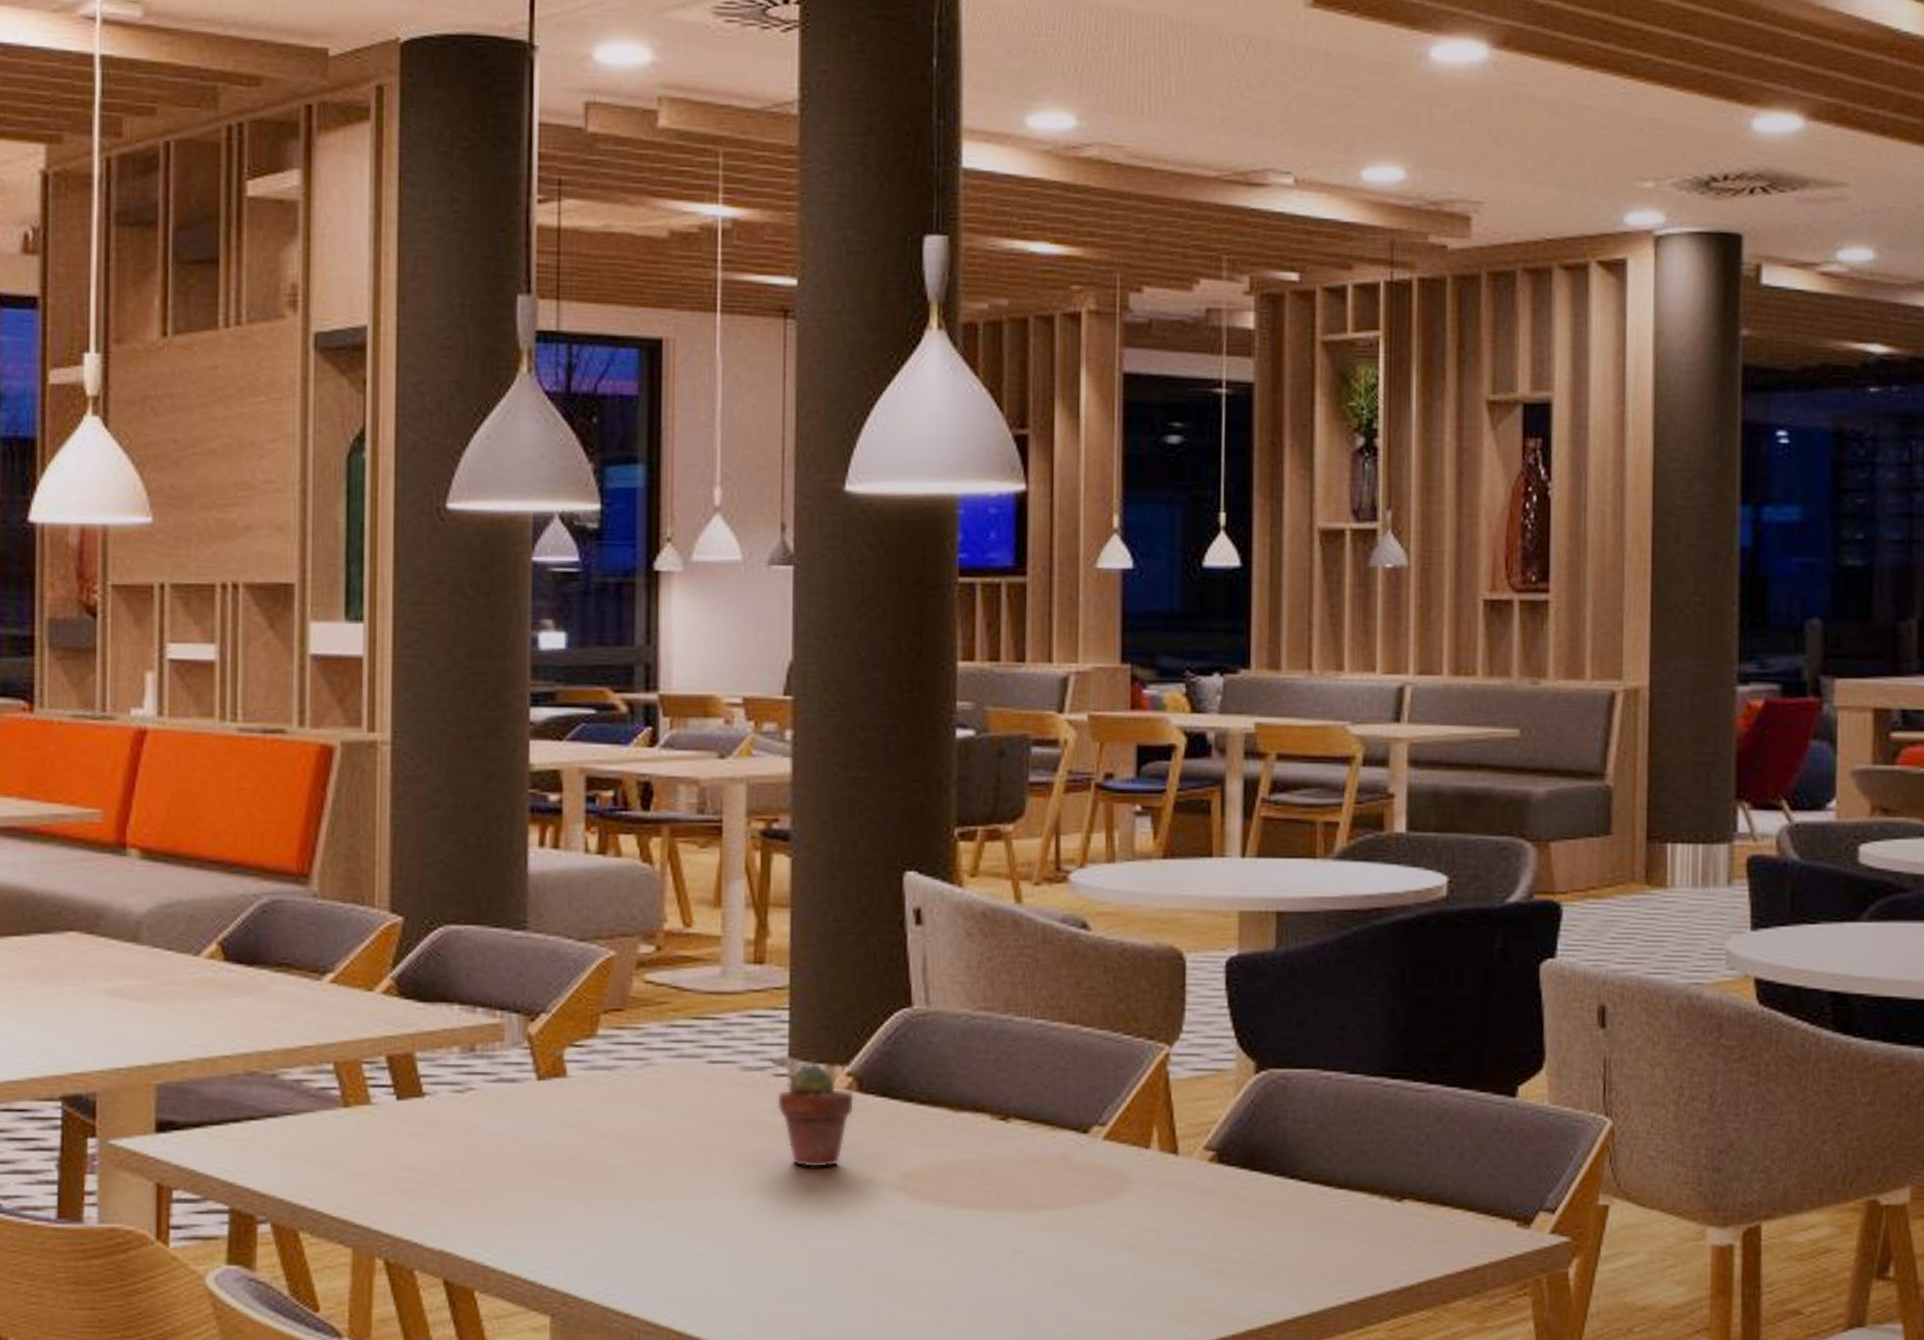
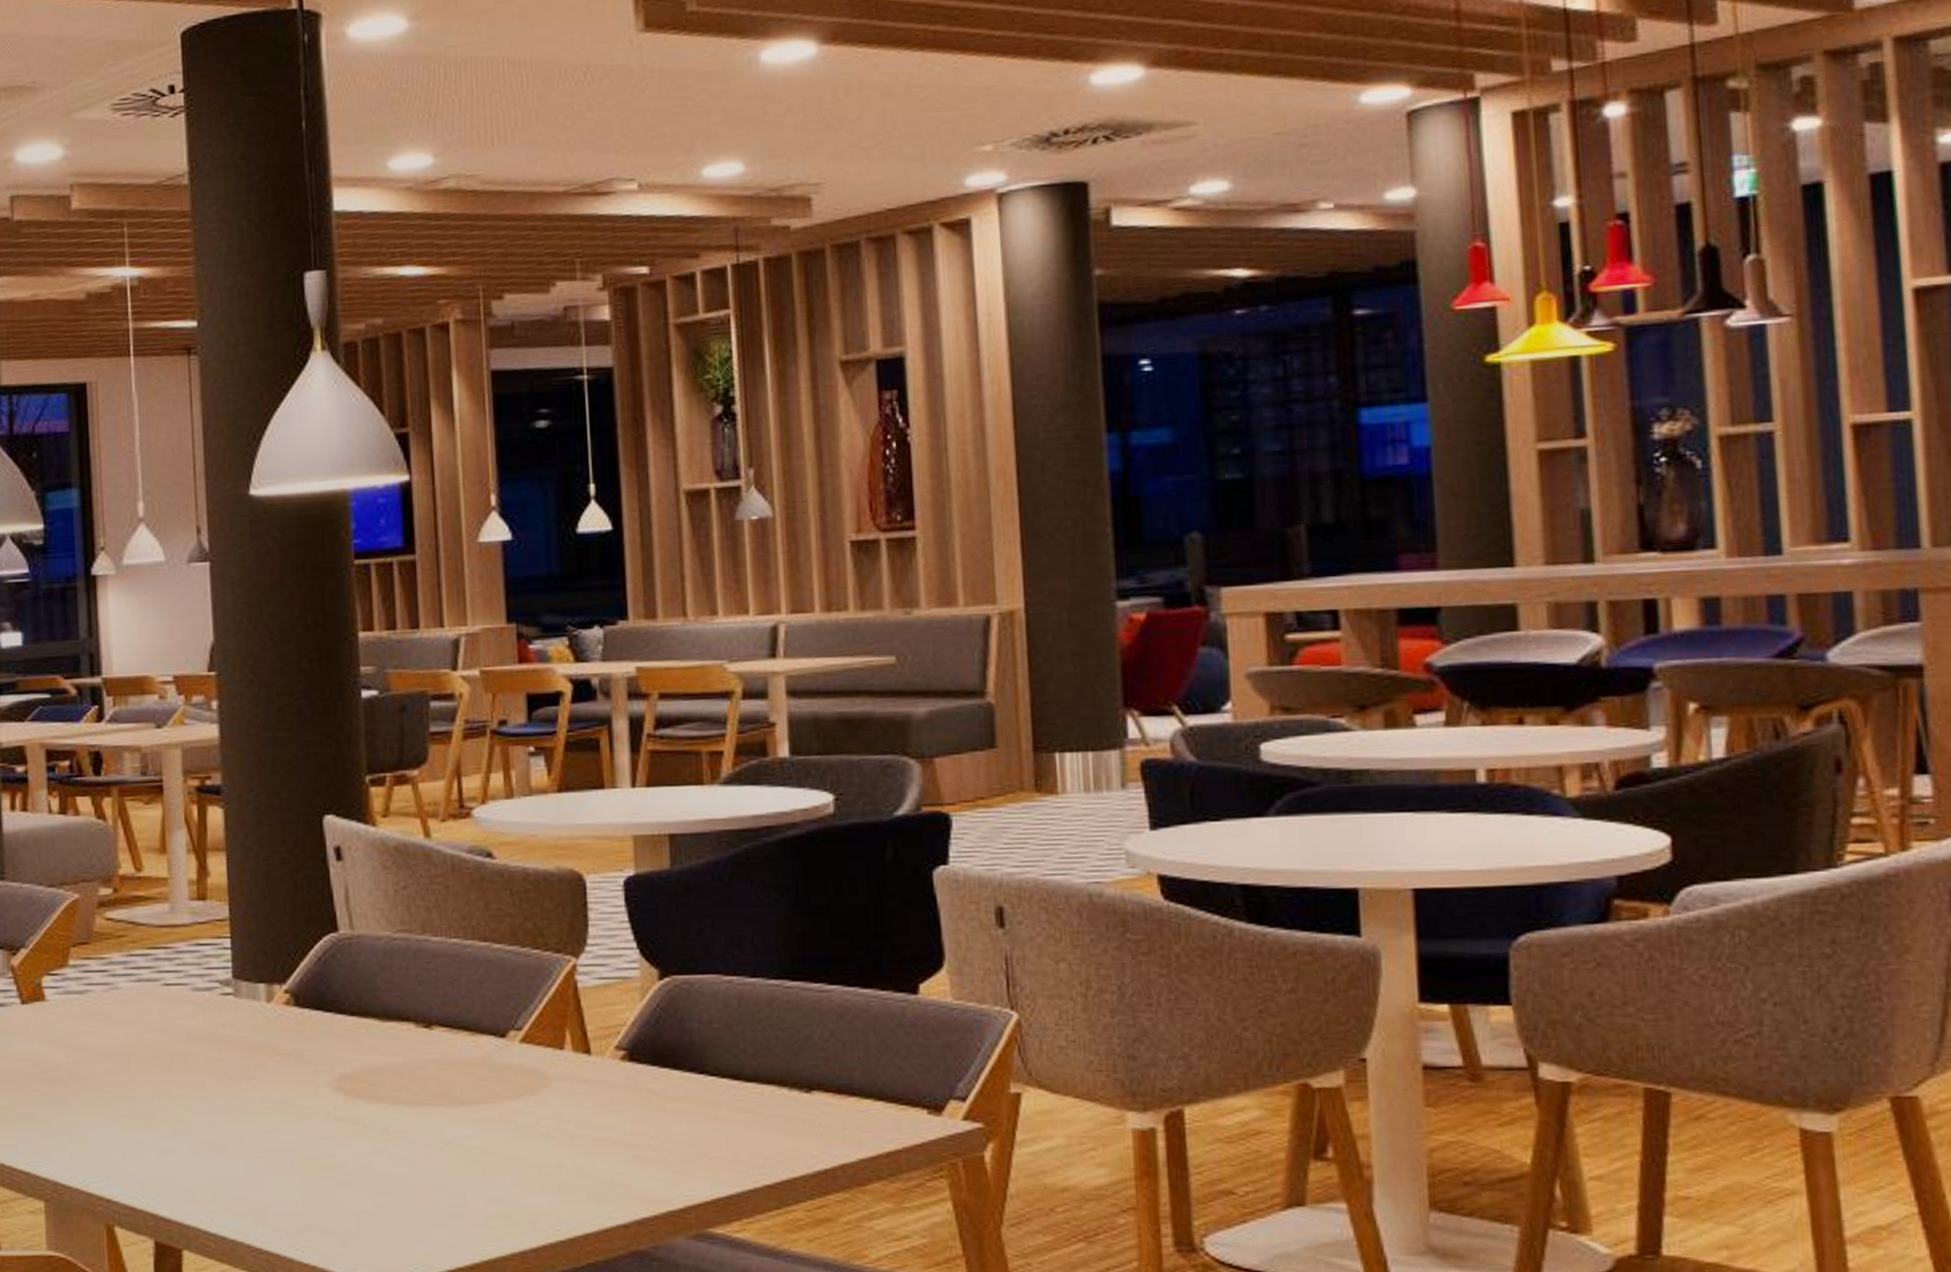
potted succulent: present [776,1063,855,1168] -> none [224,982,293,1073]

